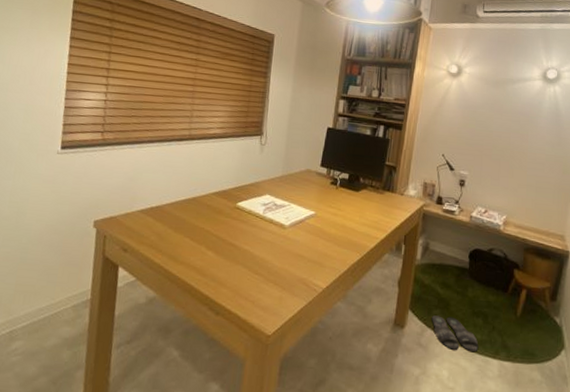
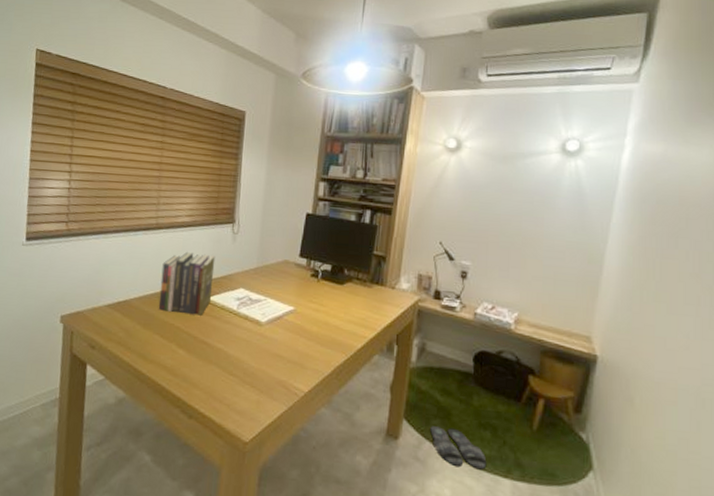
books: none [189,161,244,220] -> present [158,252,216,316]

